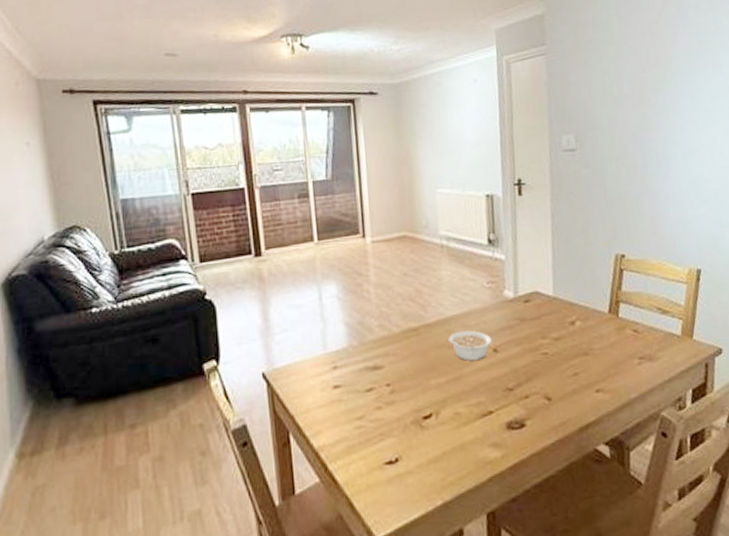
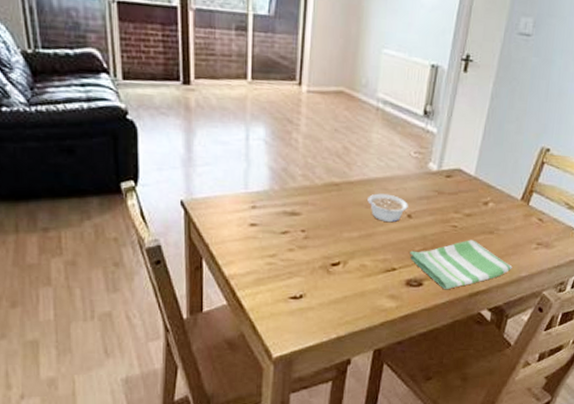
dish towel: none [504,365,619,428] -> present [410,240,512,290]

